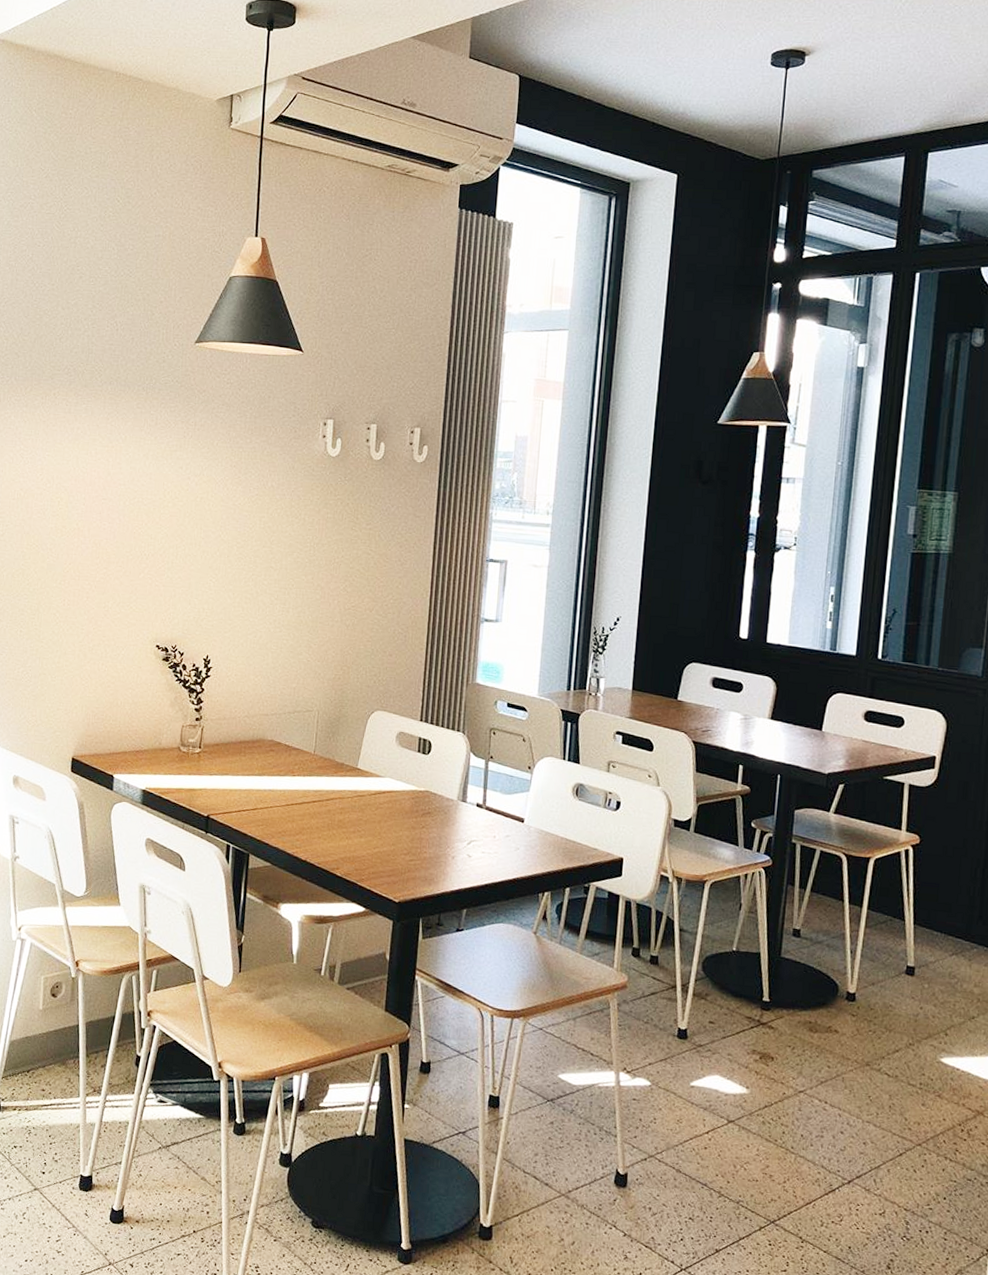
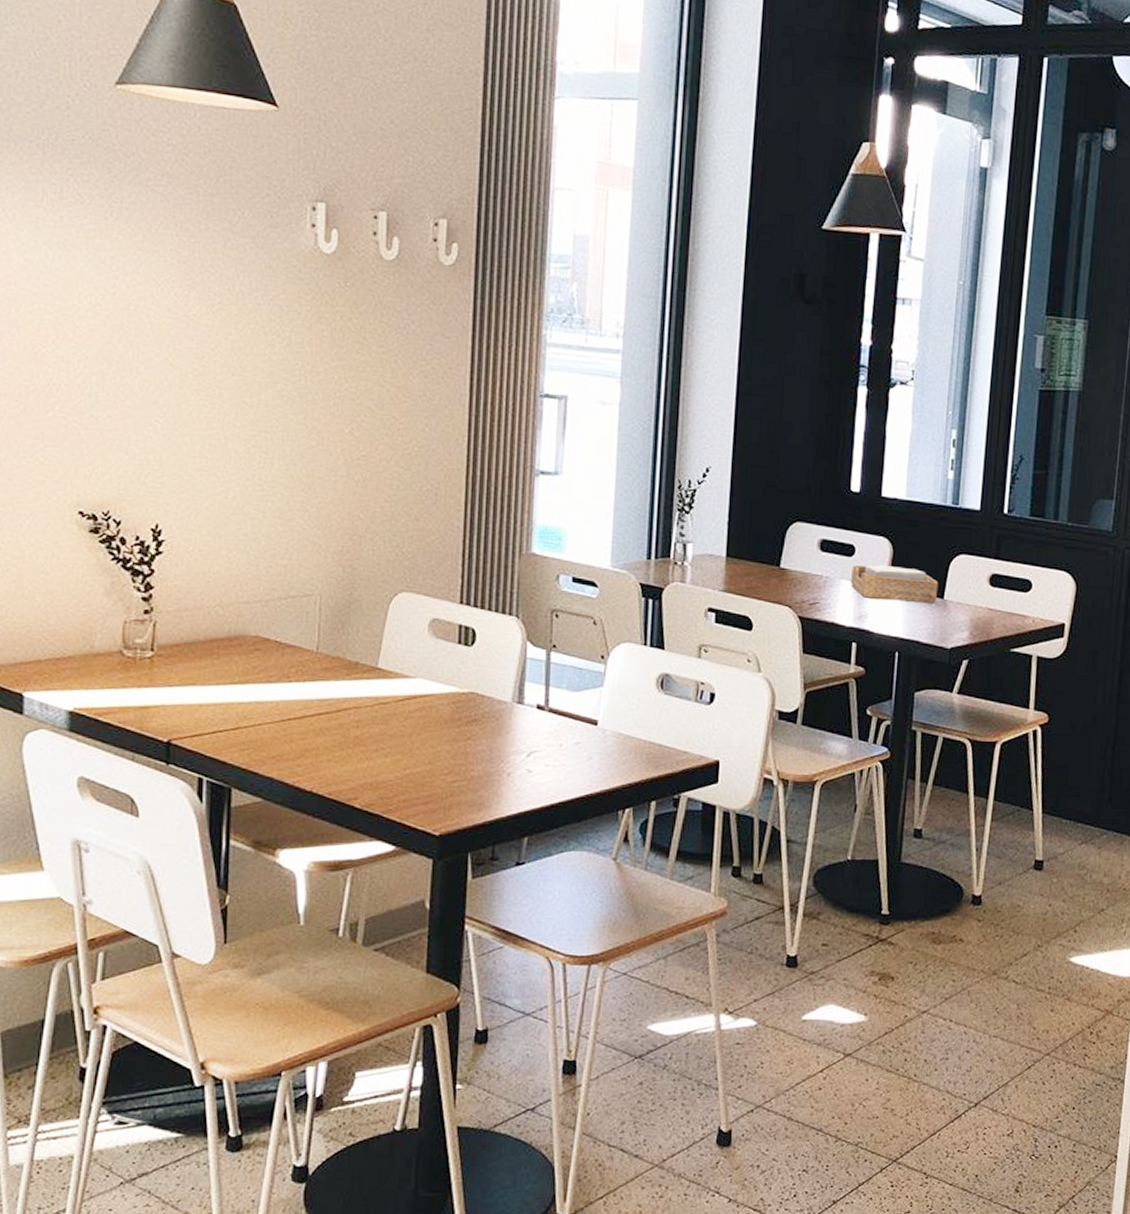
napkin holder: none [738,700,817,735] -> present [850,565,939,604]

